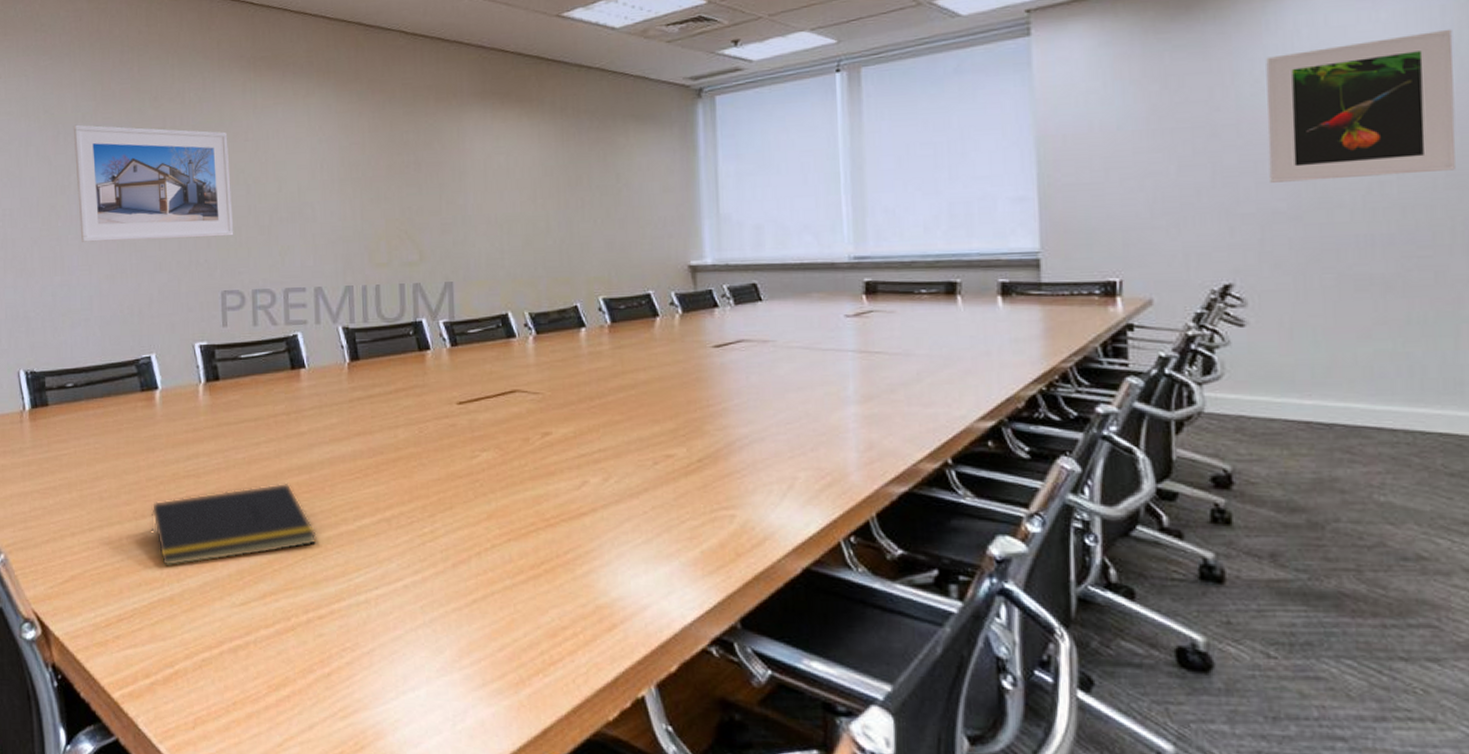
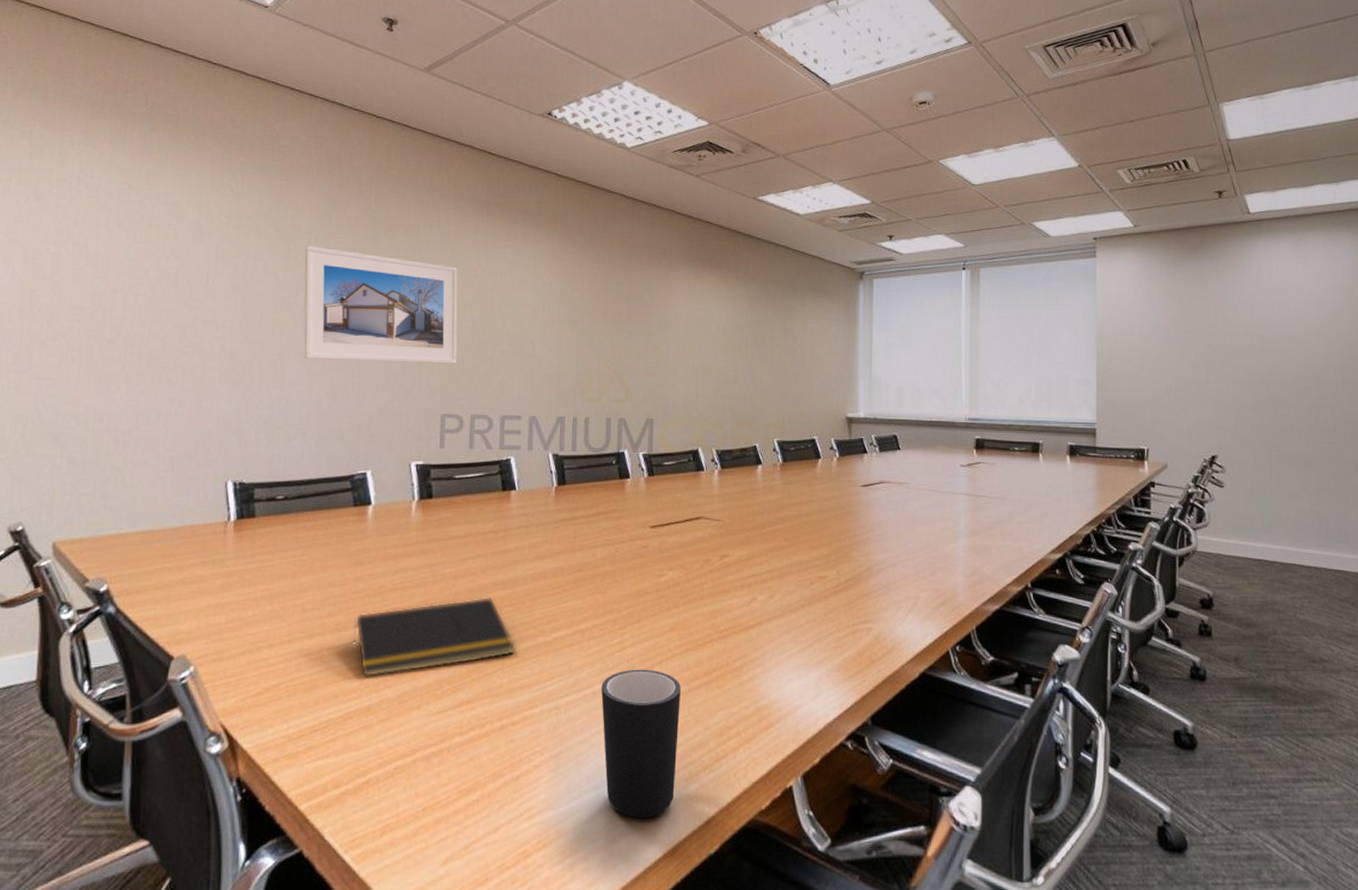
mug: none [413,560,505,724] -> present [601,669,681,818]
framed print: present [1266,29,1456,183] -> none [1241,283,1349,384]

